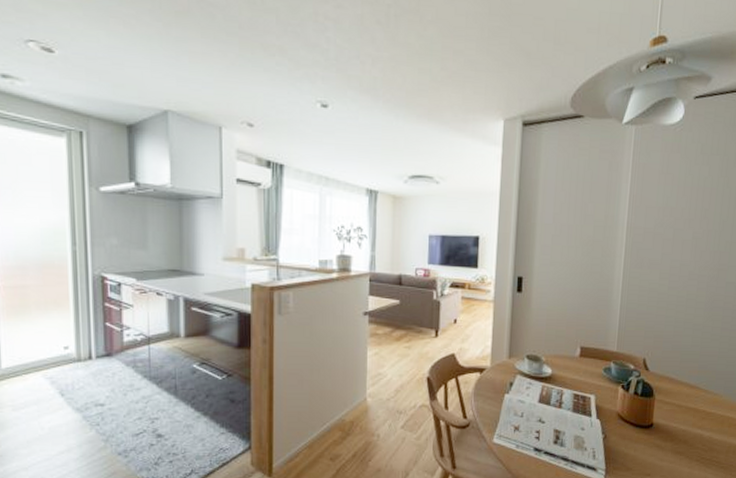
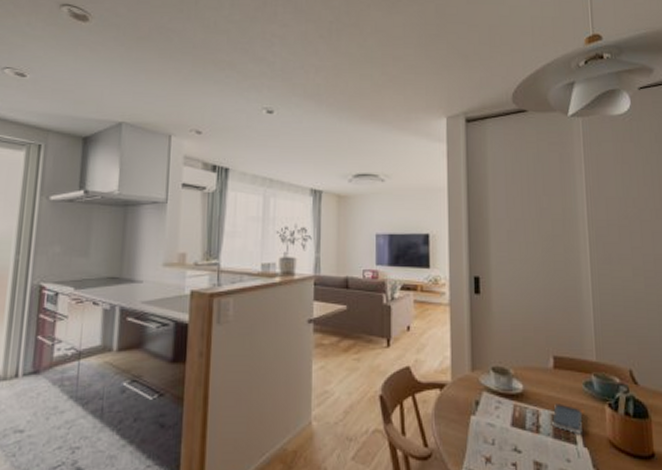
smartphone: none [573,385,599,409] -> present [552,403,583,435]

